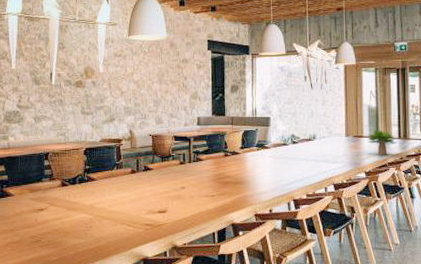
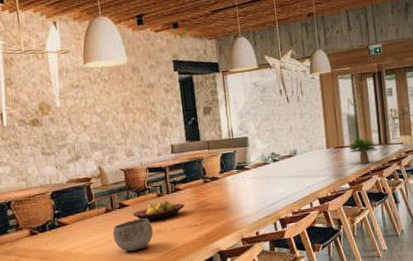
bowl: none [135,183,172,213] -> present [112,218,153,252]
fruit bowl: none [155,169,205,186] -> present [132,200,185,221]

